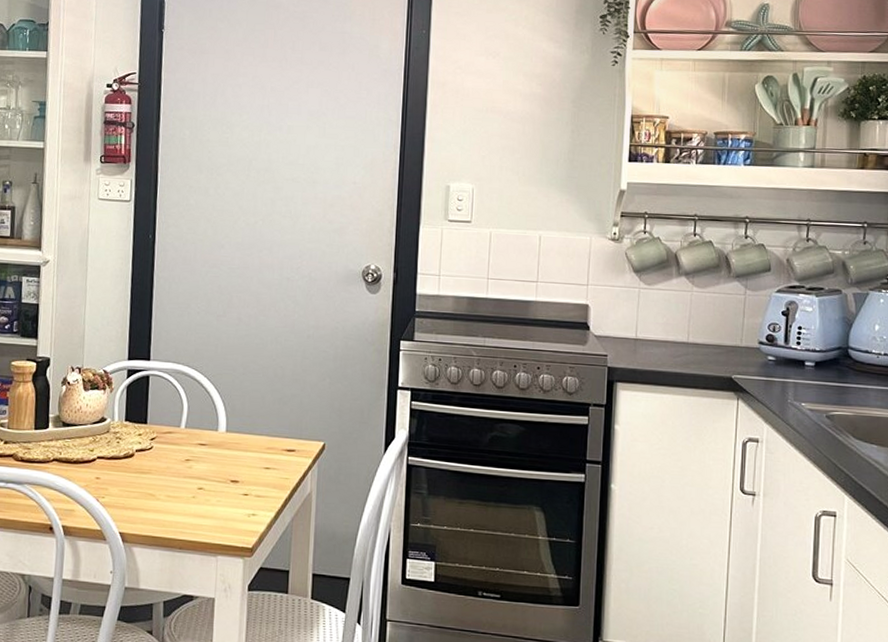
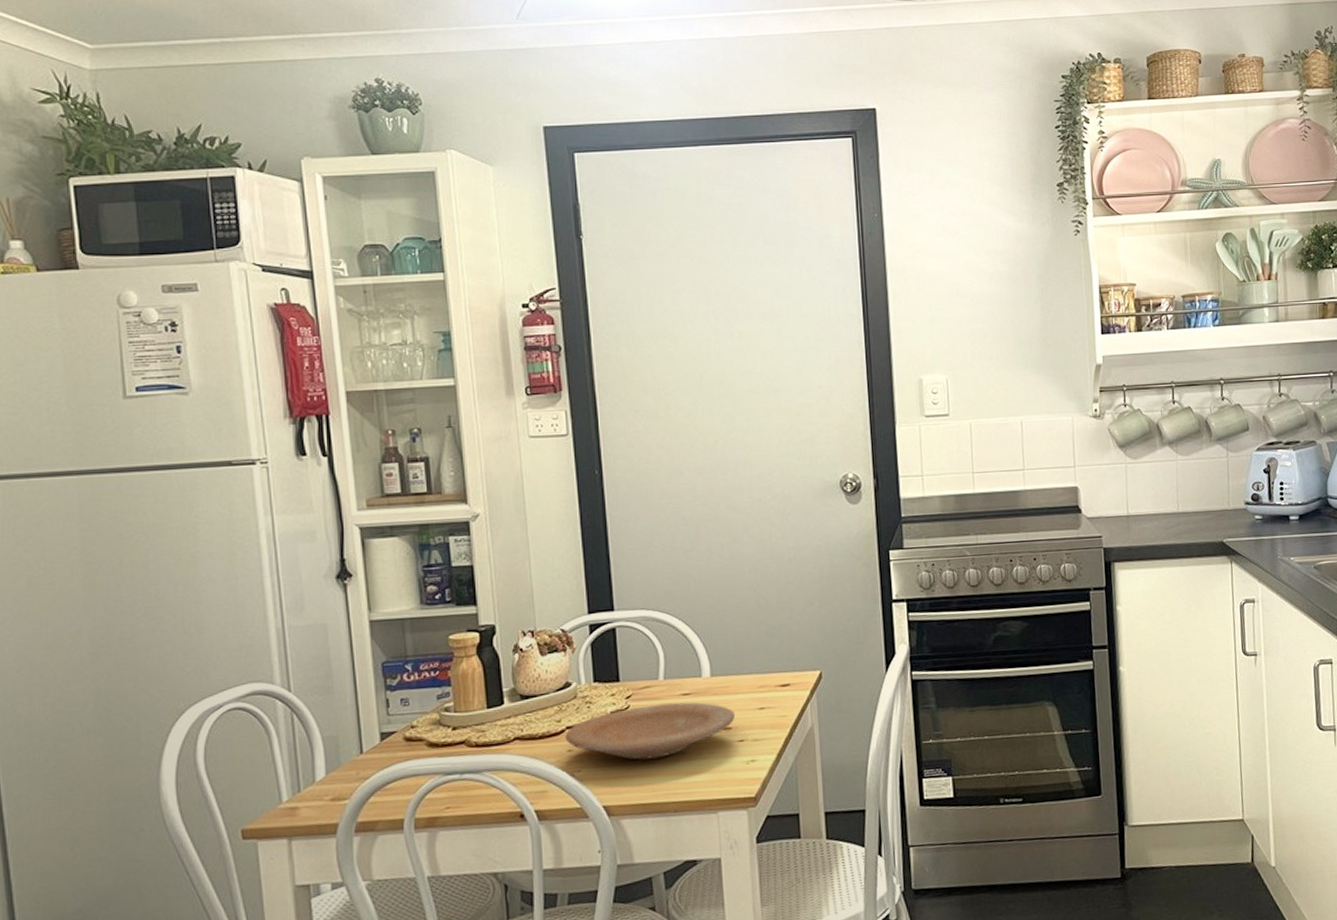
plate: none [95,449,244,498] -> present [565,702,736,760]

